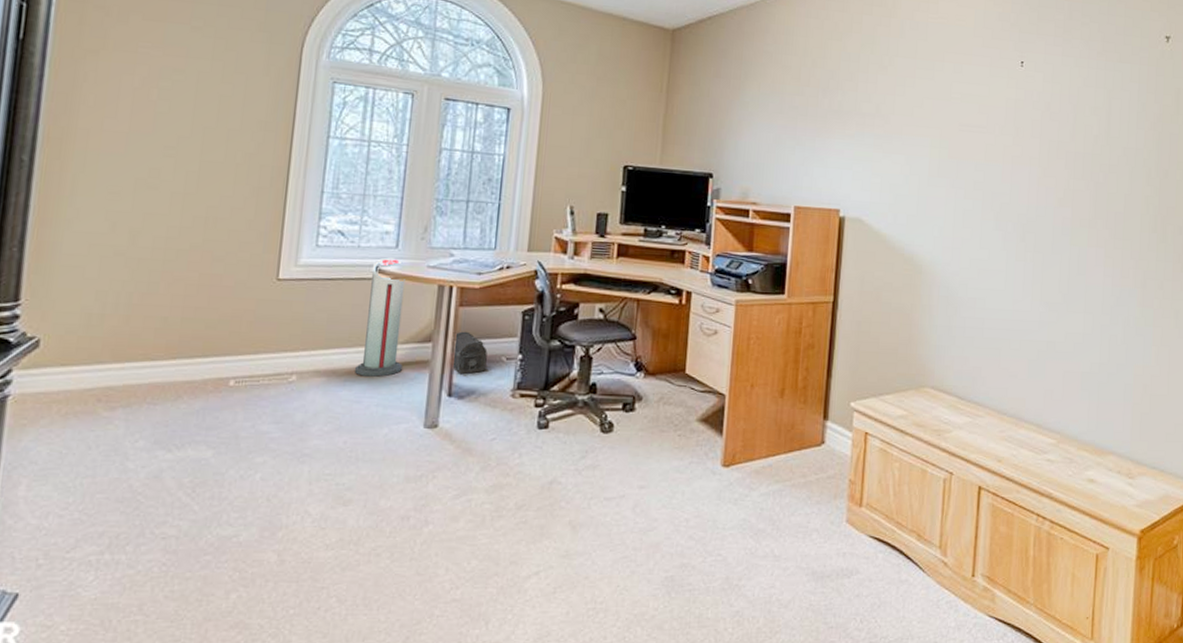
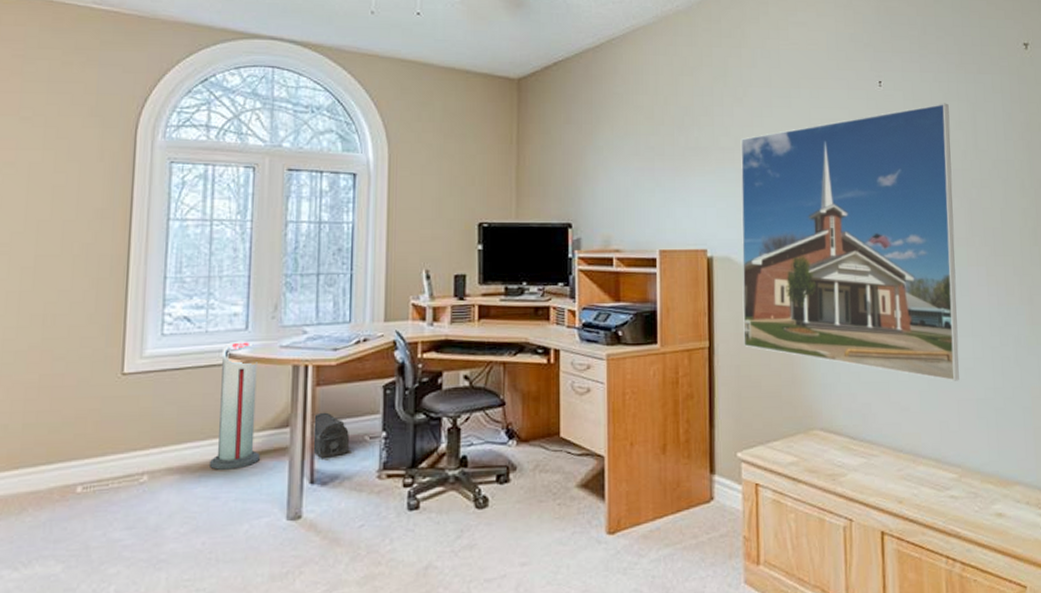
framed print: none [866,88,1086,354] -> present [740,103,959,381]

